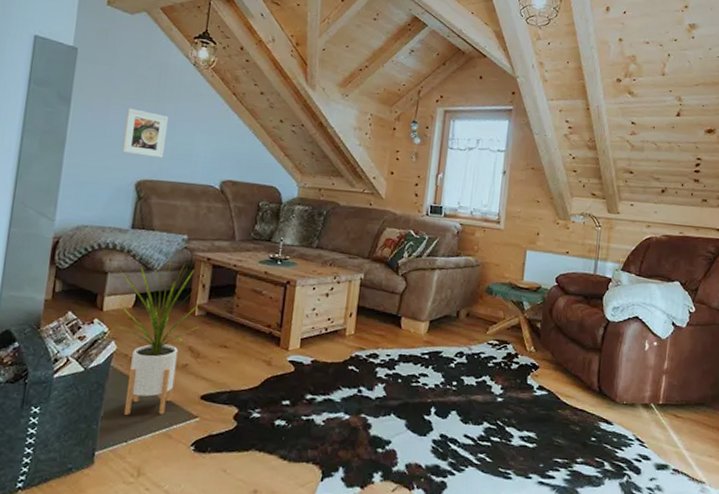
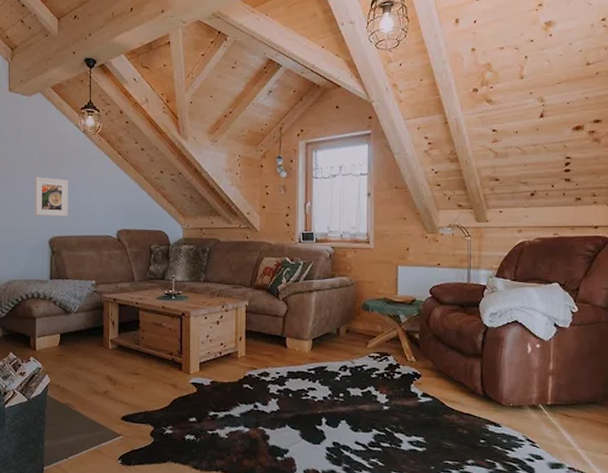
house plant: present [114,258,208,416] -> none [46,301,116,437]

